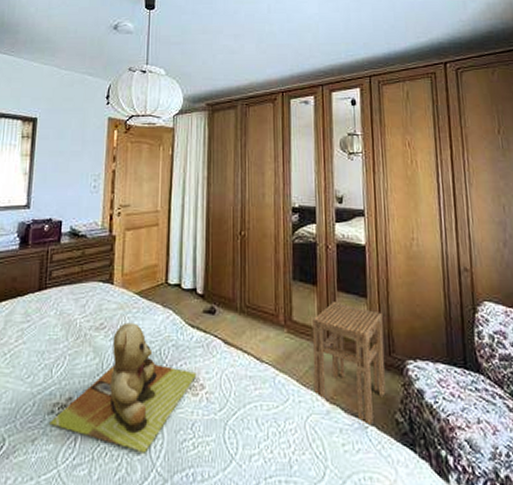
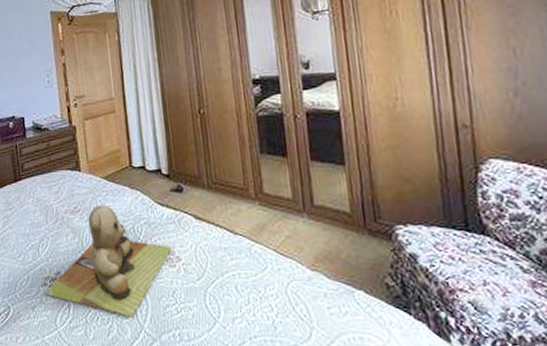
stool: present [312,302,386,428] -> none [286,172,373,292]

